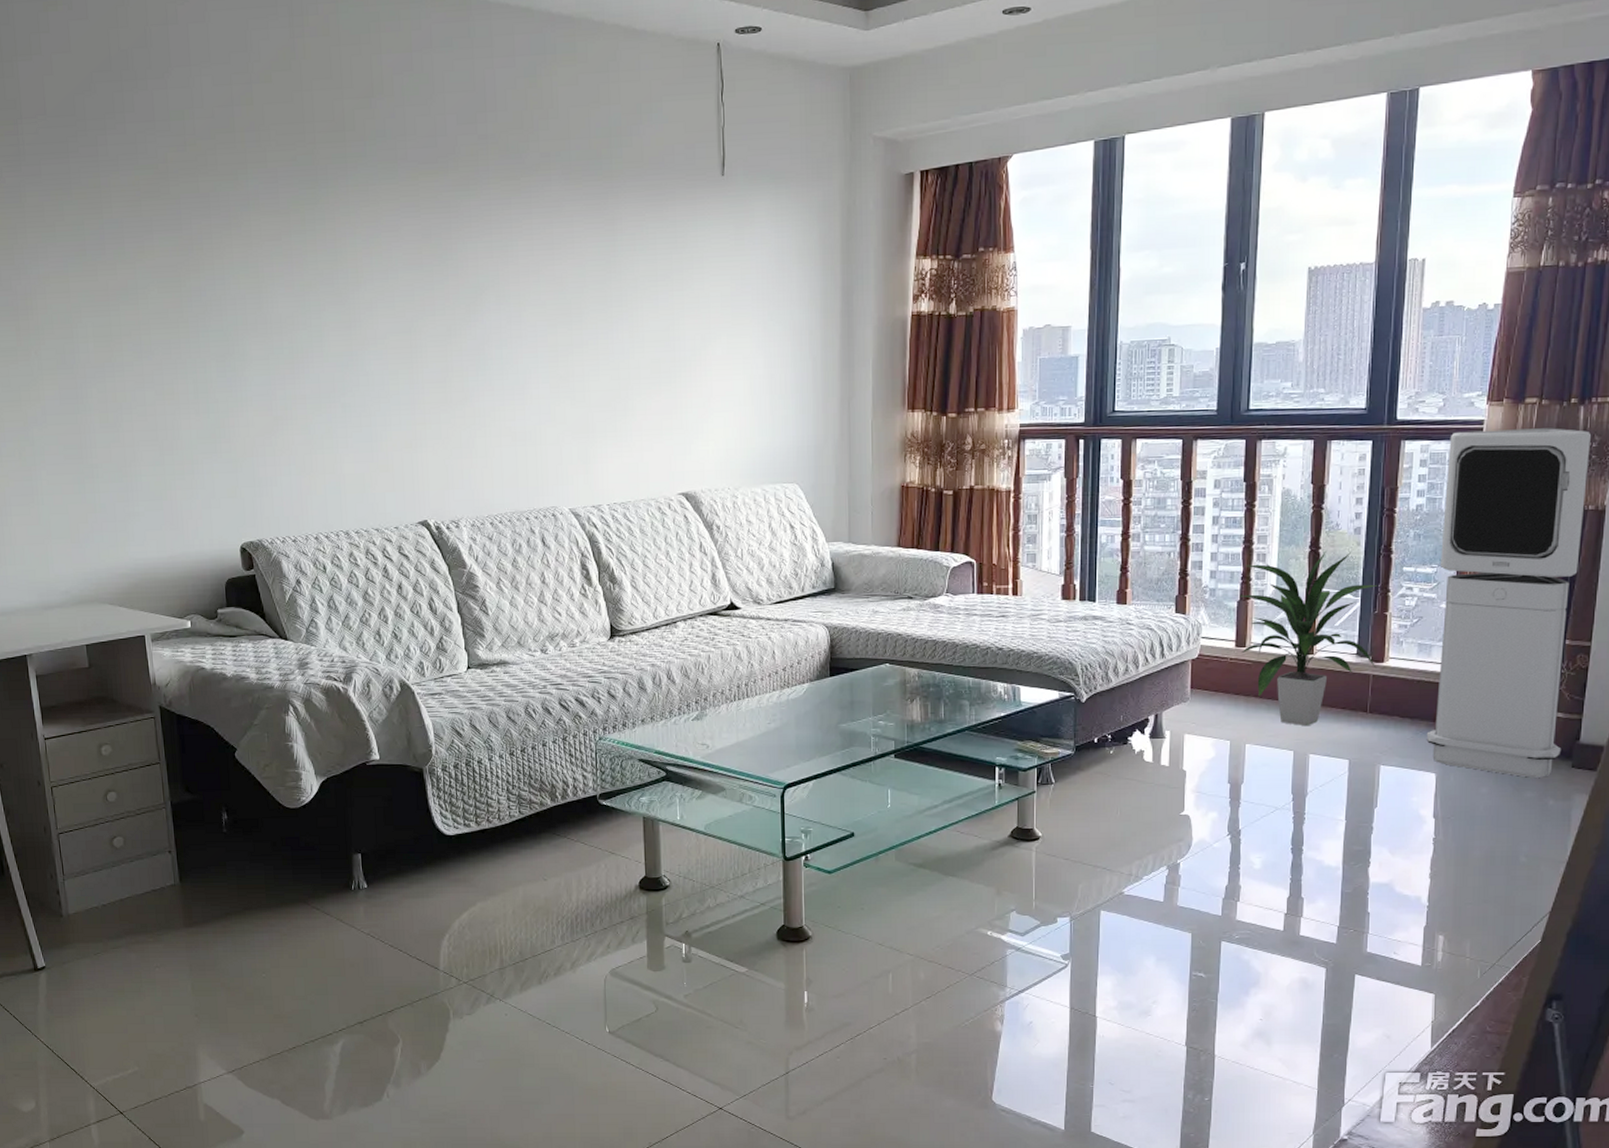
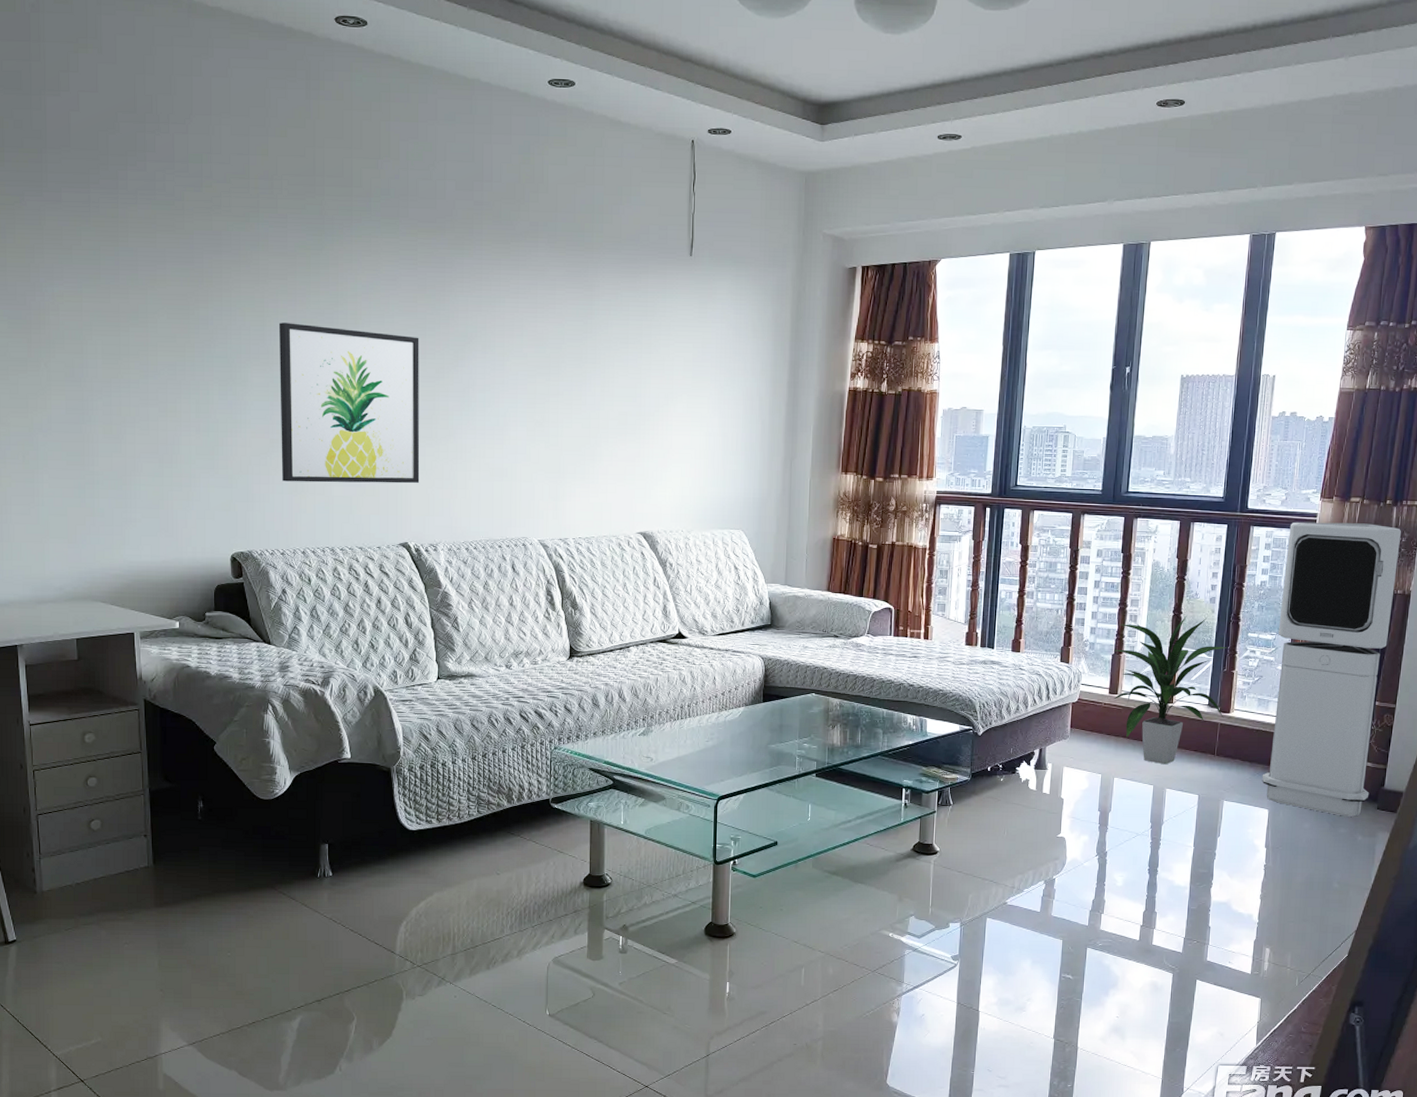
wall art: none [276,287,436,462] -> present [279,322,420,484]

